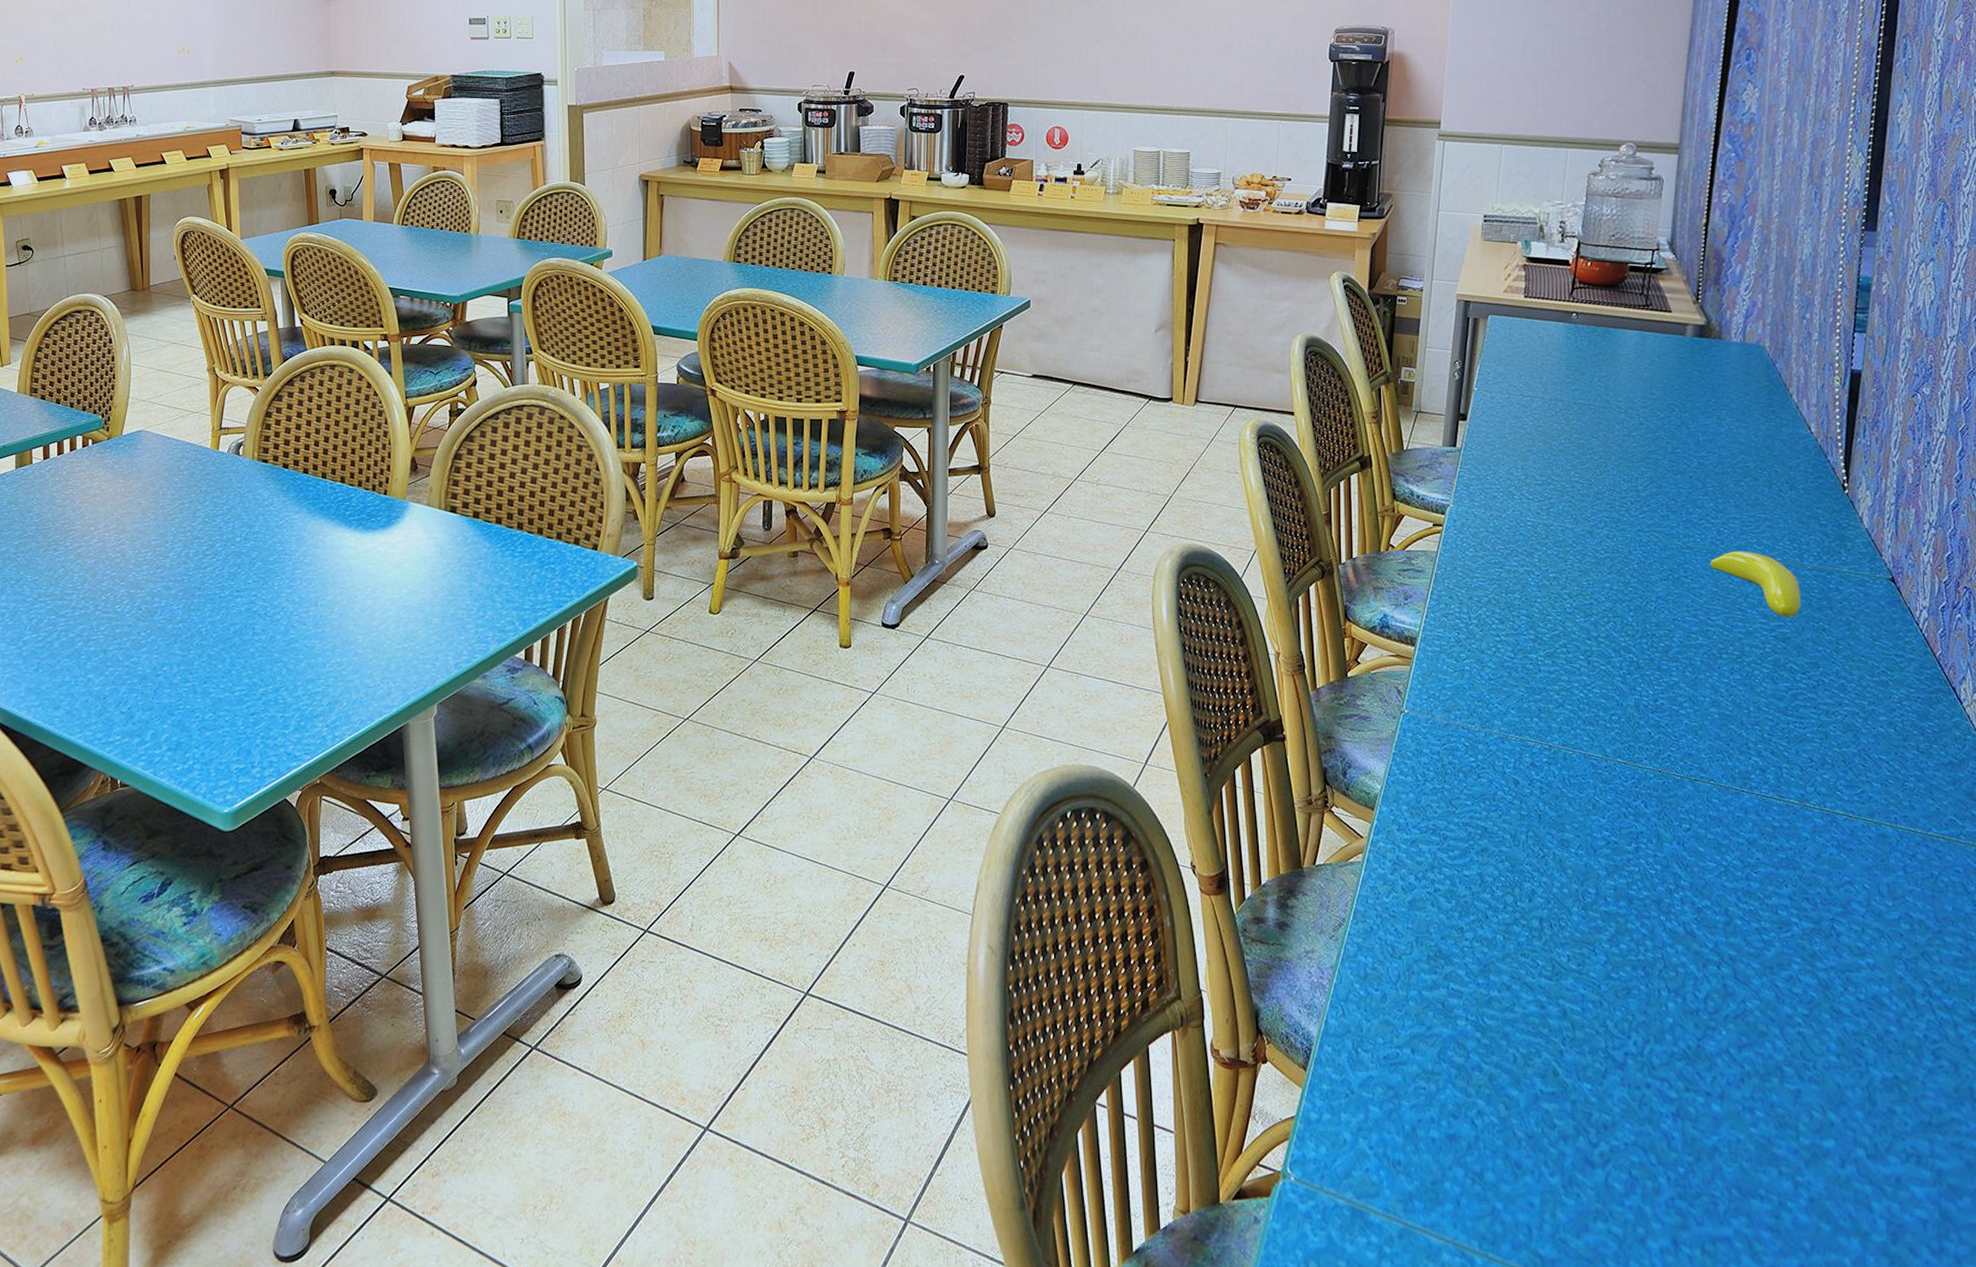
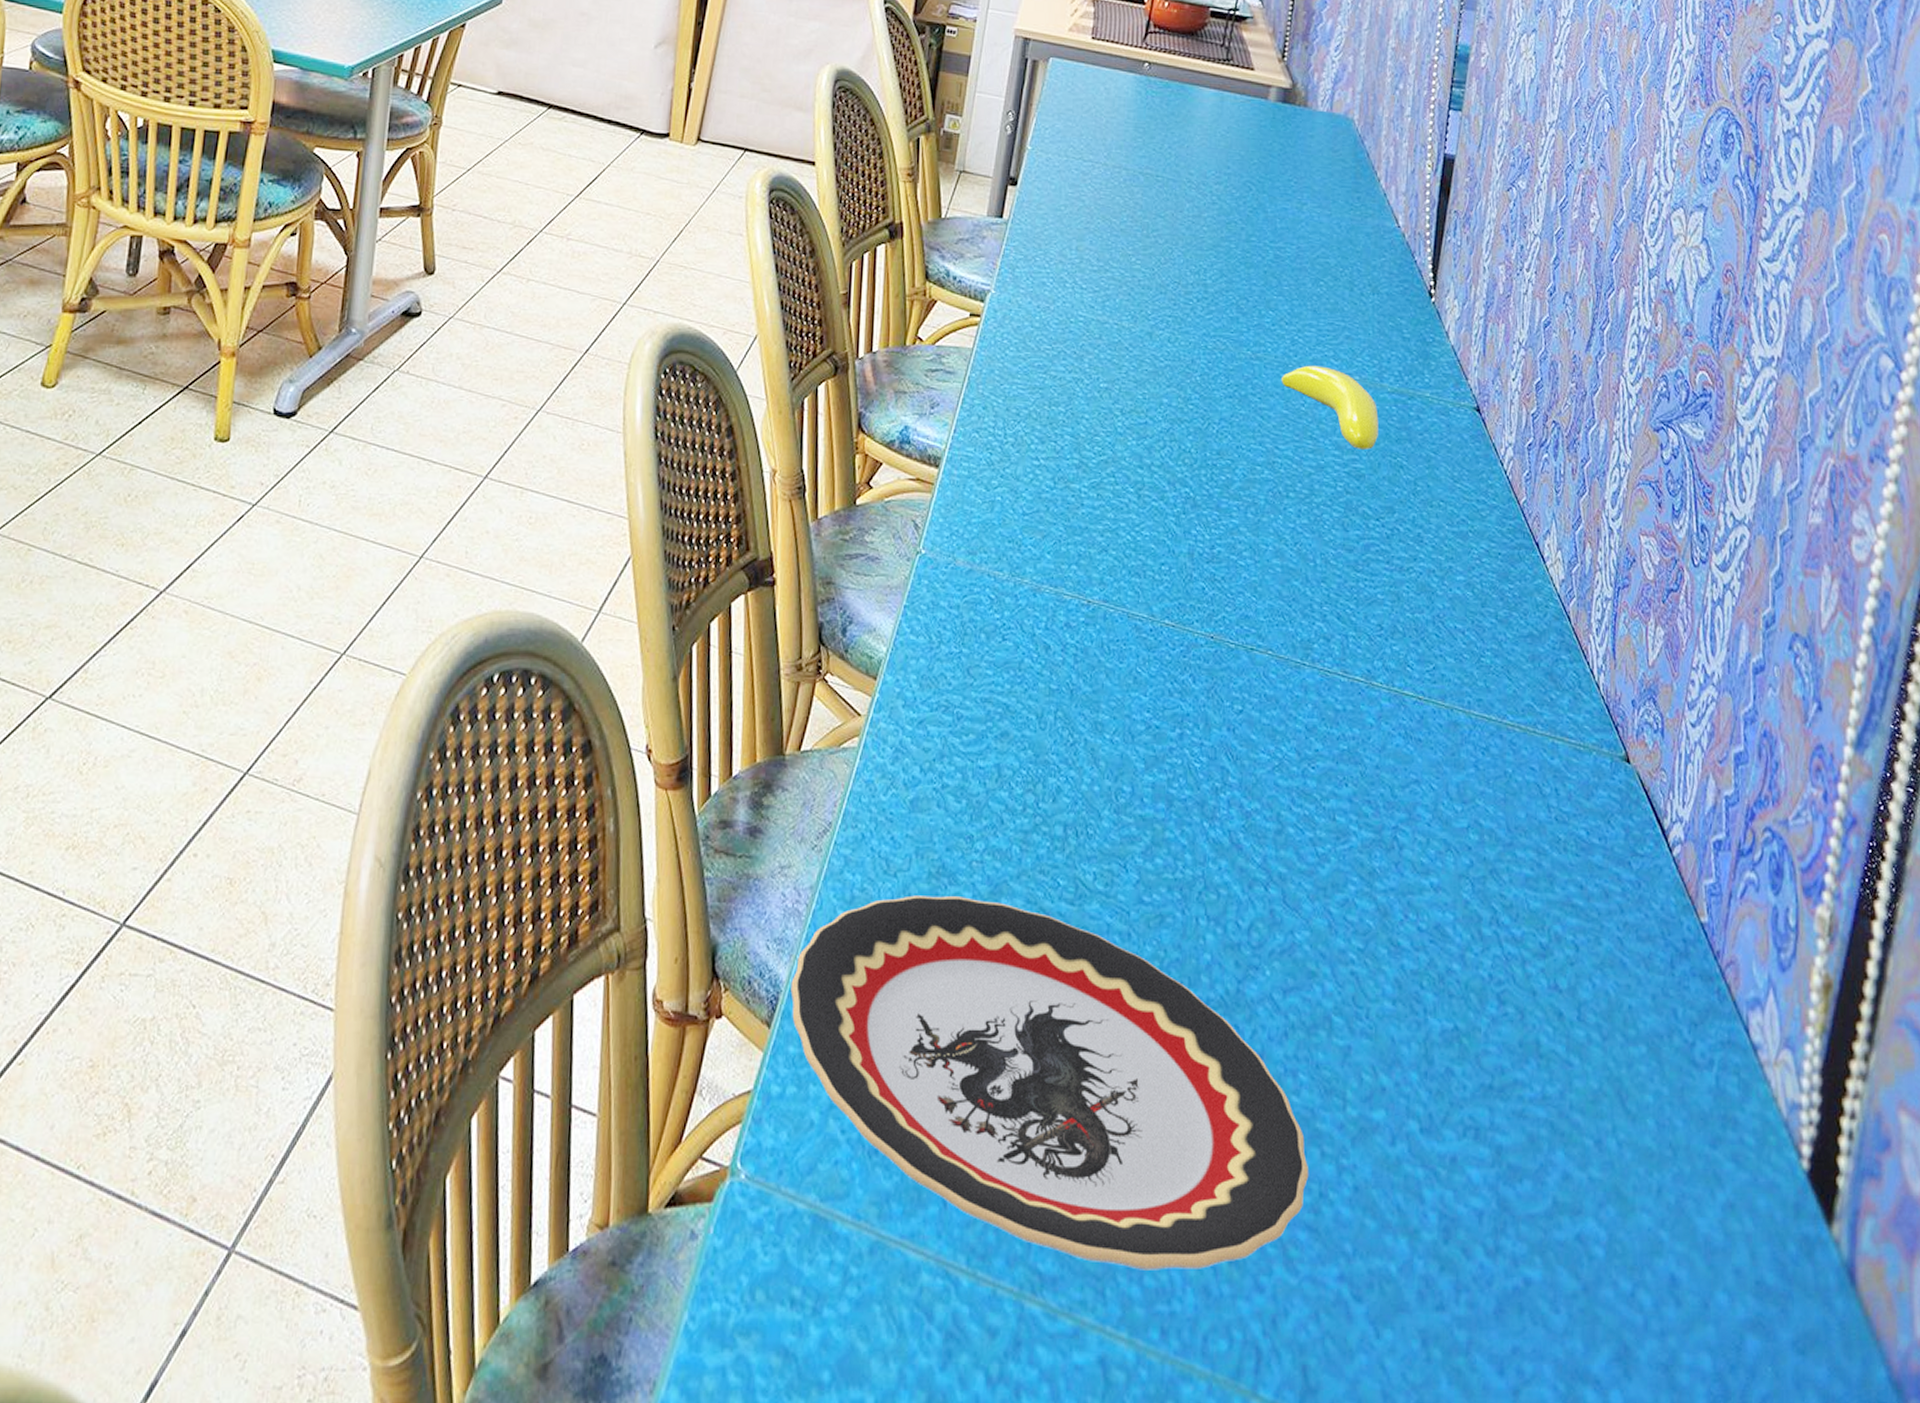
plate: none [1321,973,1769,1257] -> present [790,895,1309,1270]

